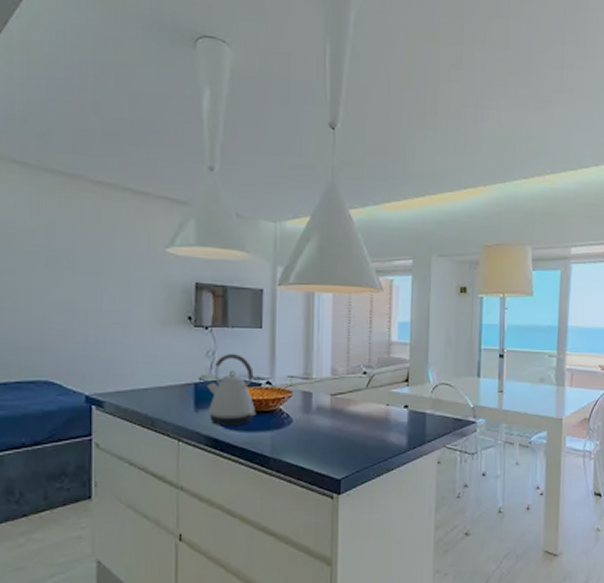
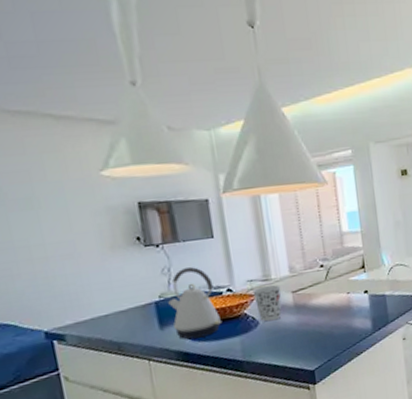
cup: none [291,384,320,421] -> present [252,285,282,322]

